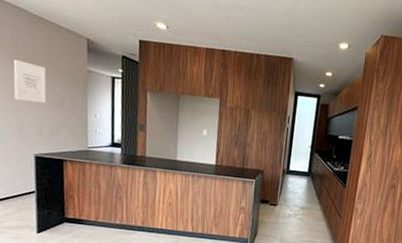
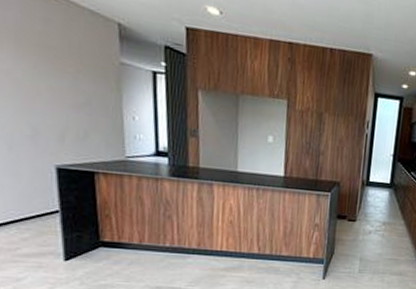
wall art: present [13,60,47,104] -> none [20,47,68,103]

